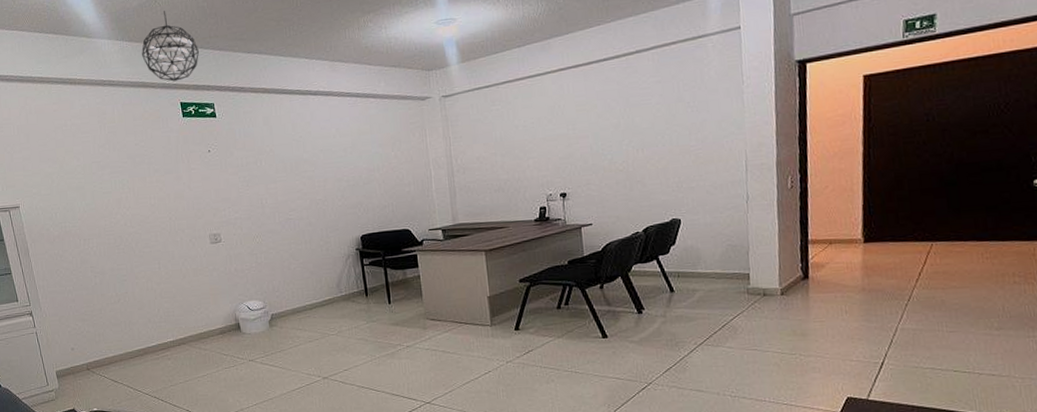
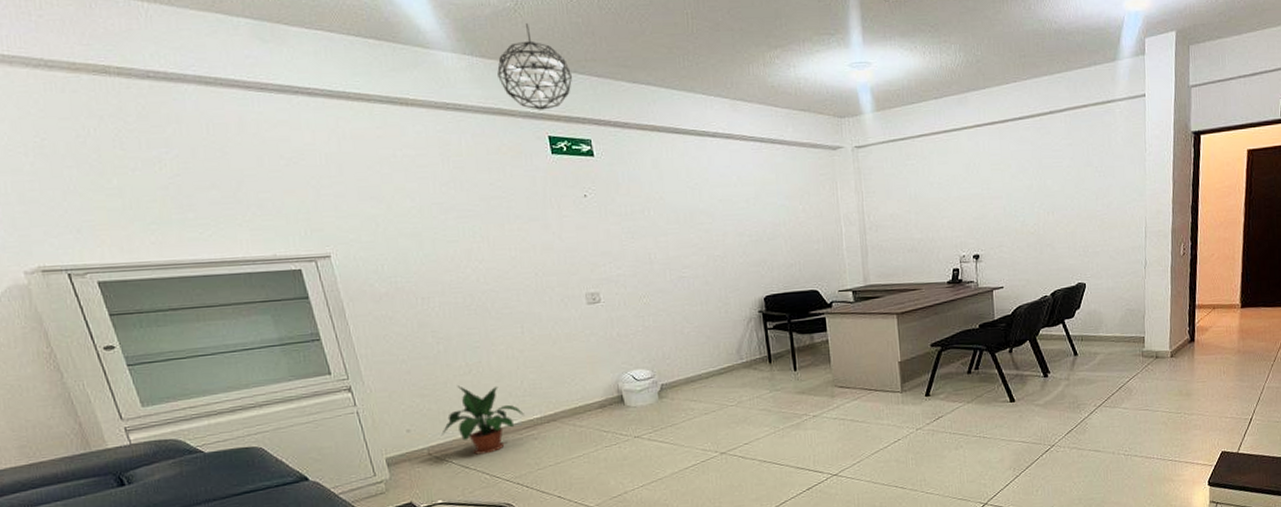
potted plant: none [97,312,160,371] -> present [441,386,524,455]

